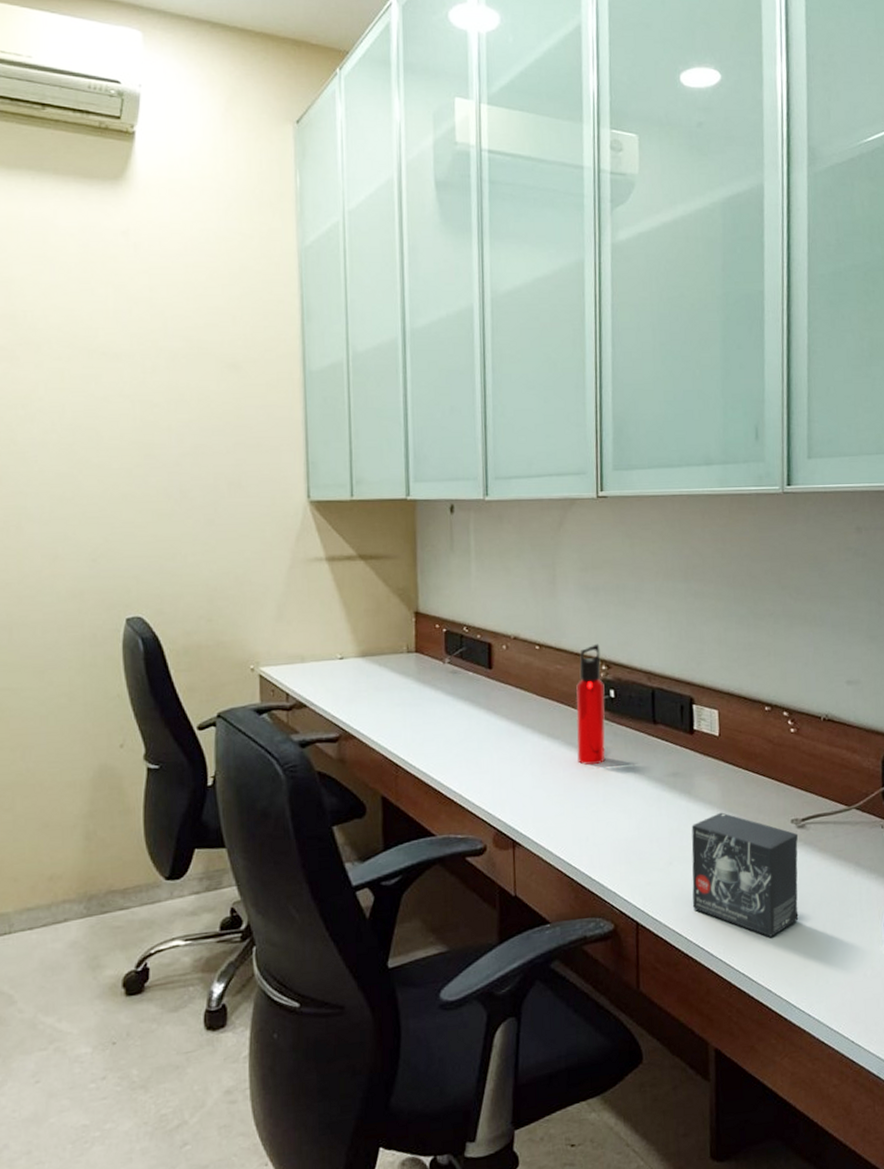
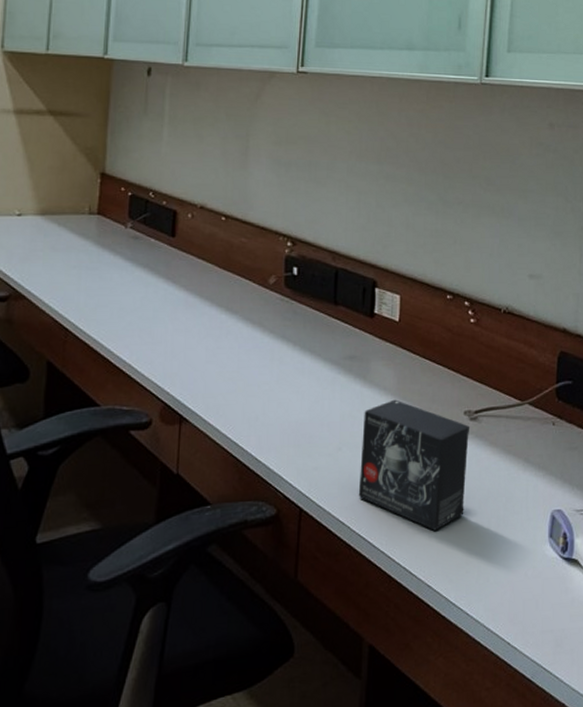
water bottle: present [576,643,606,766] -> none [254,219,288,343]

